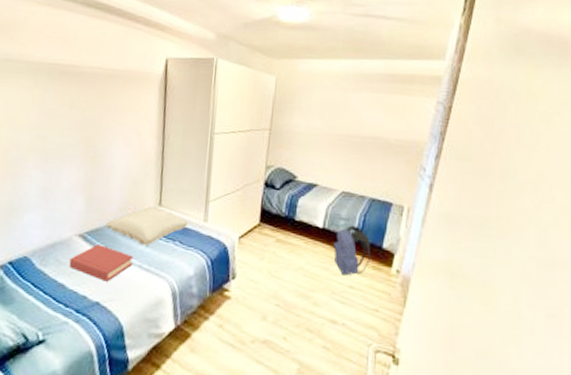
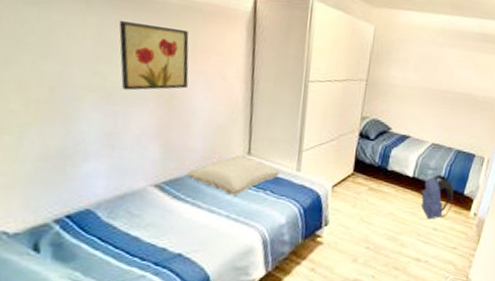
wall art: none [57,92,111,150] -> present [119,21,189,91]
hardback book: present [69,244,133,282] -> none [143,195,219,233]

